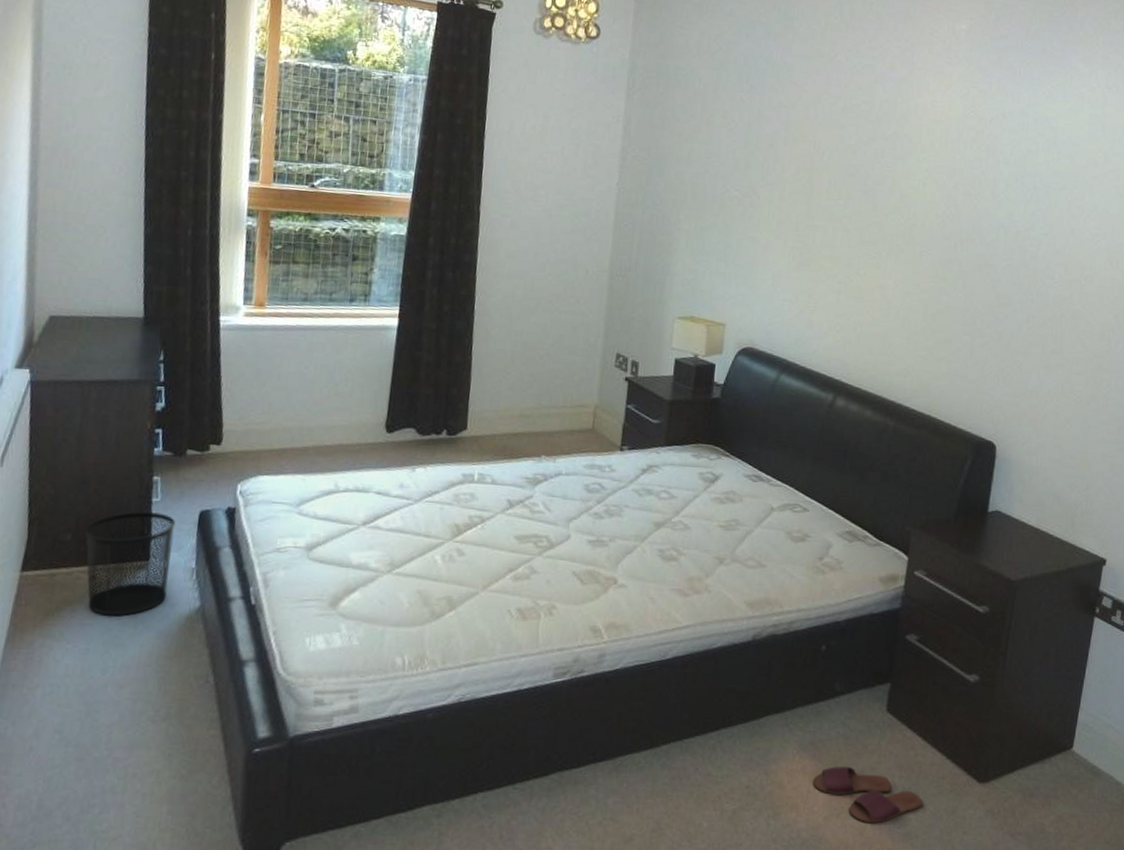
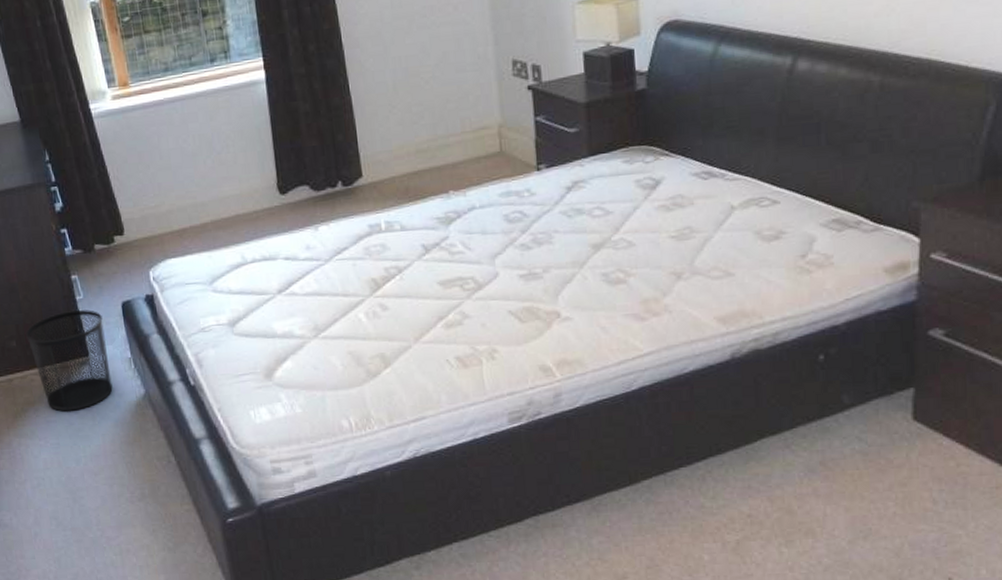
slippers: present [813,766,924,823] -> none [829,485,974,543]

